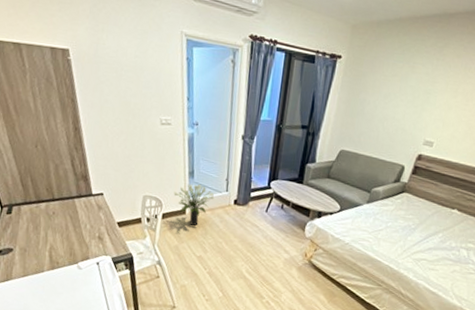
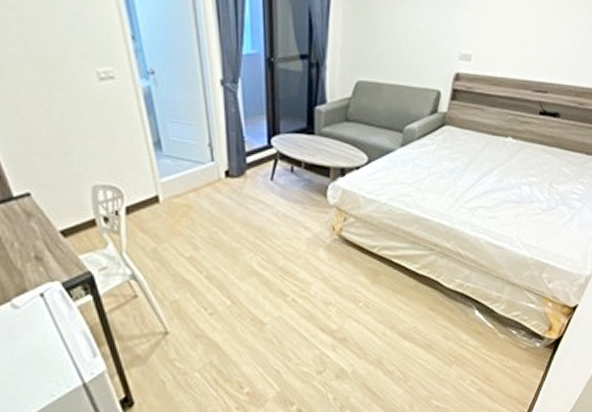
potted plant: present [173,183,215,226] -> none [136,158,197,216]

